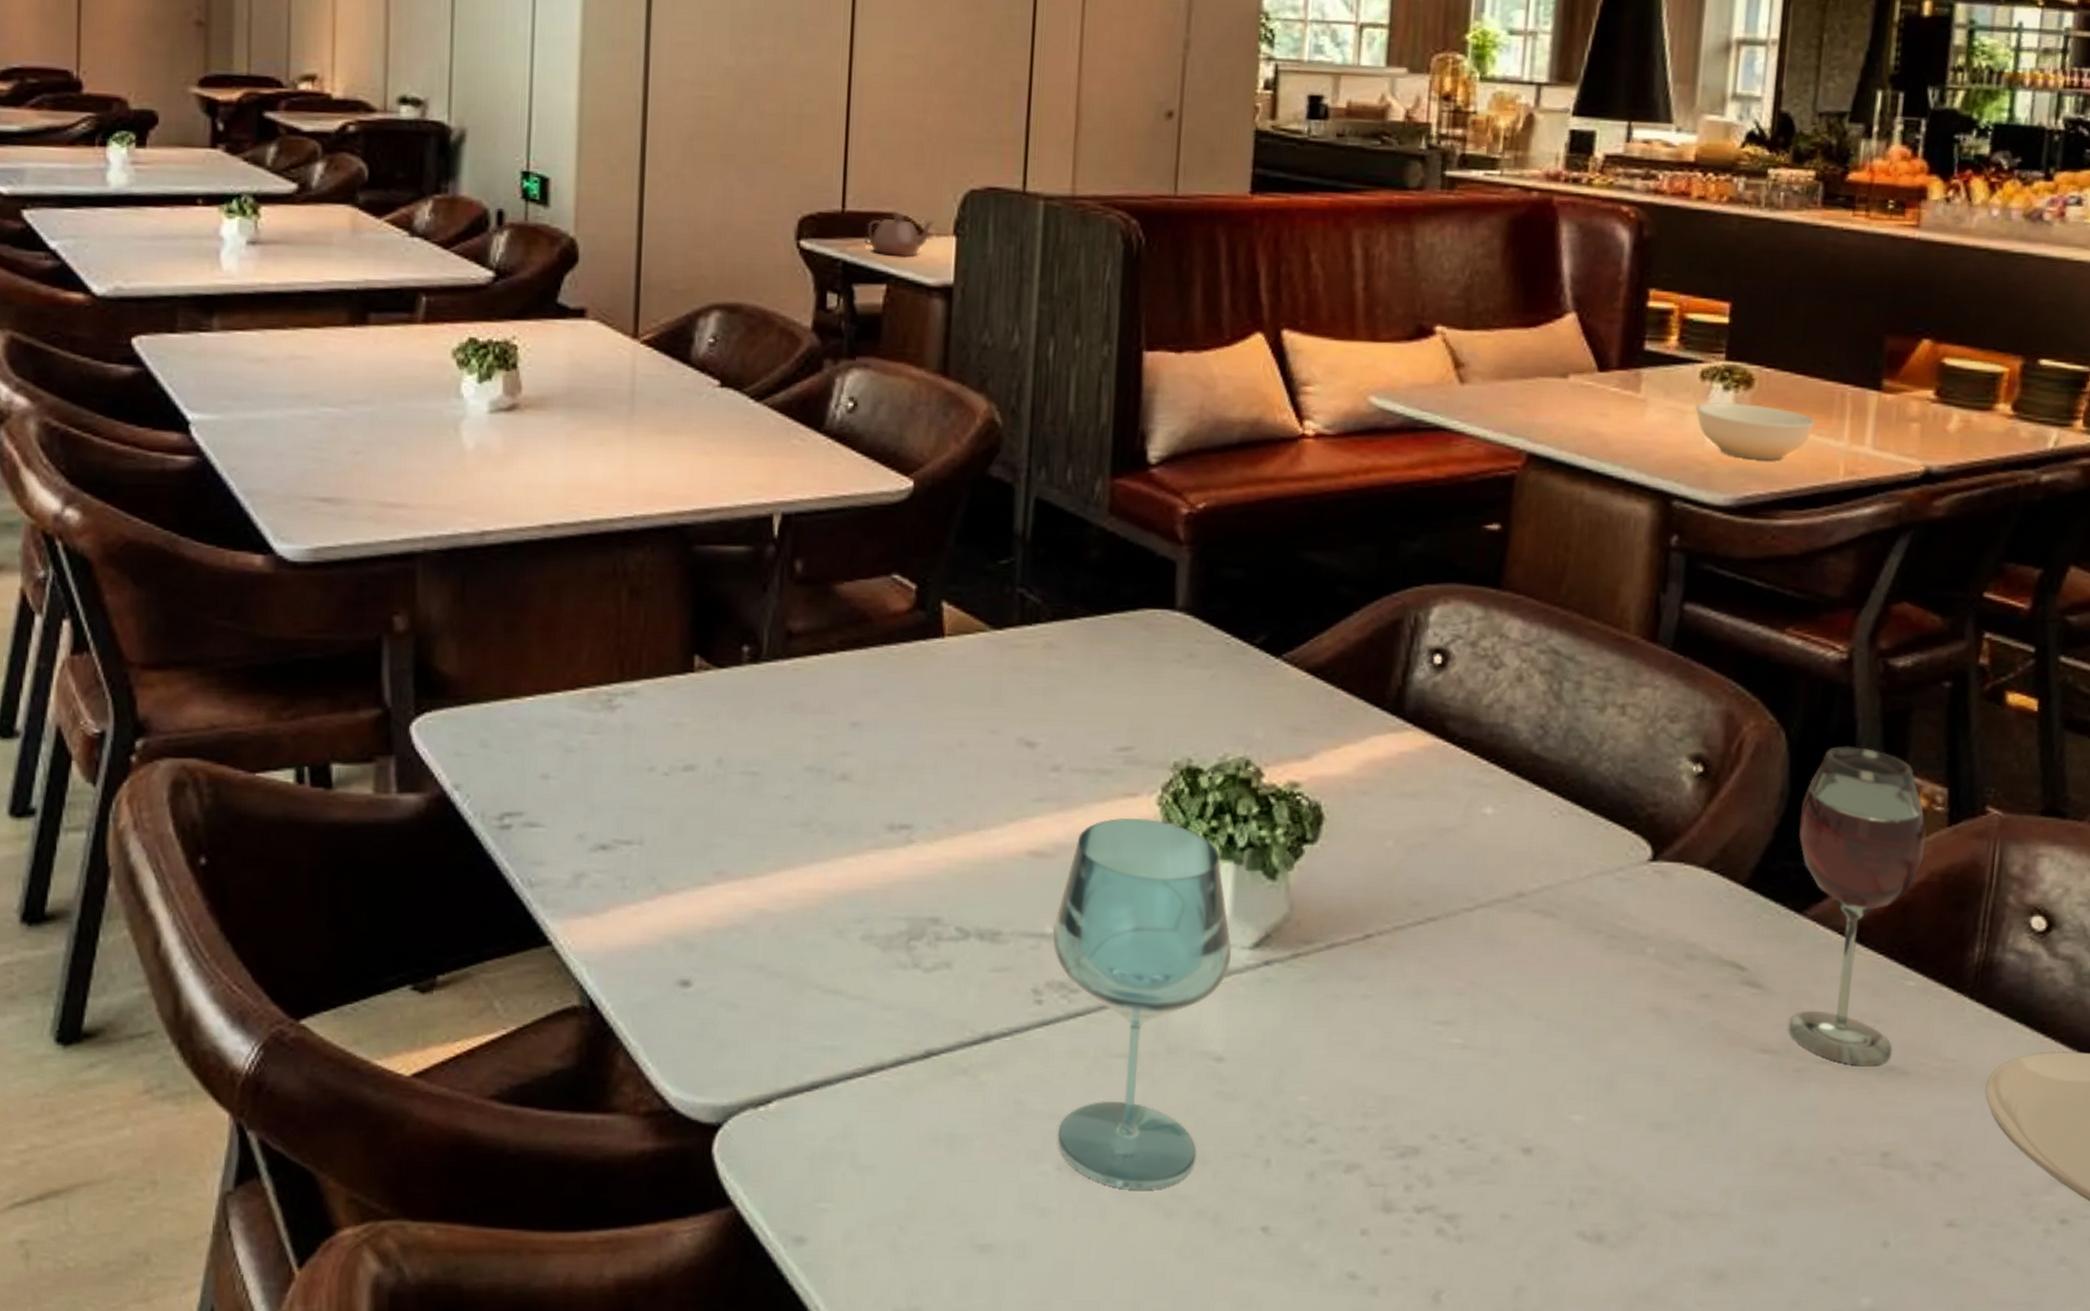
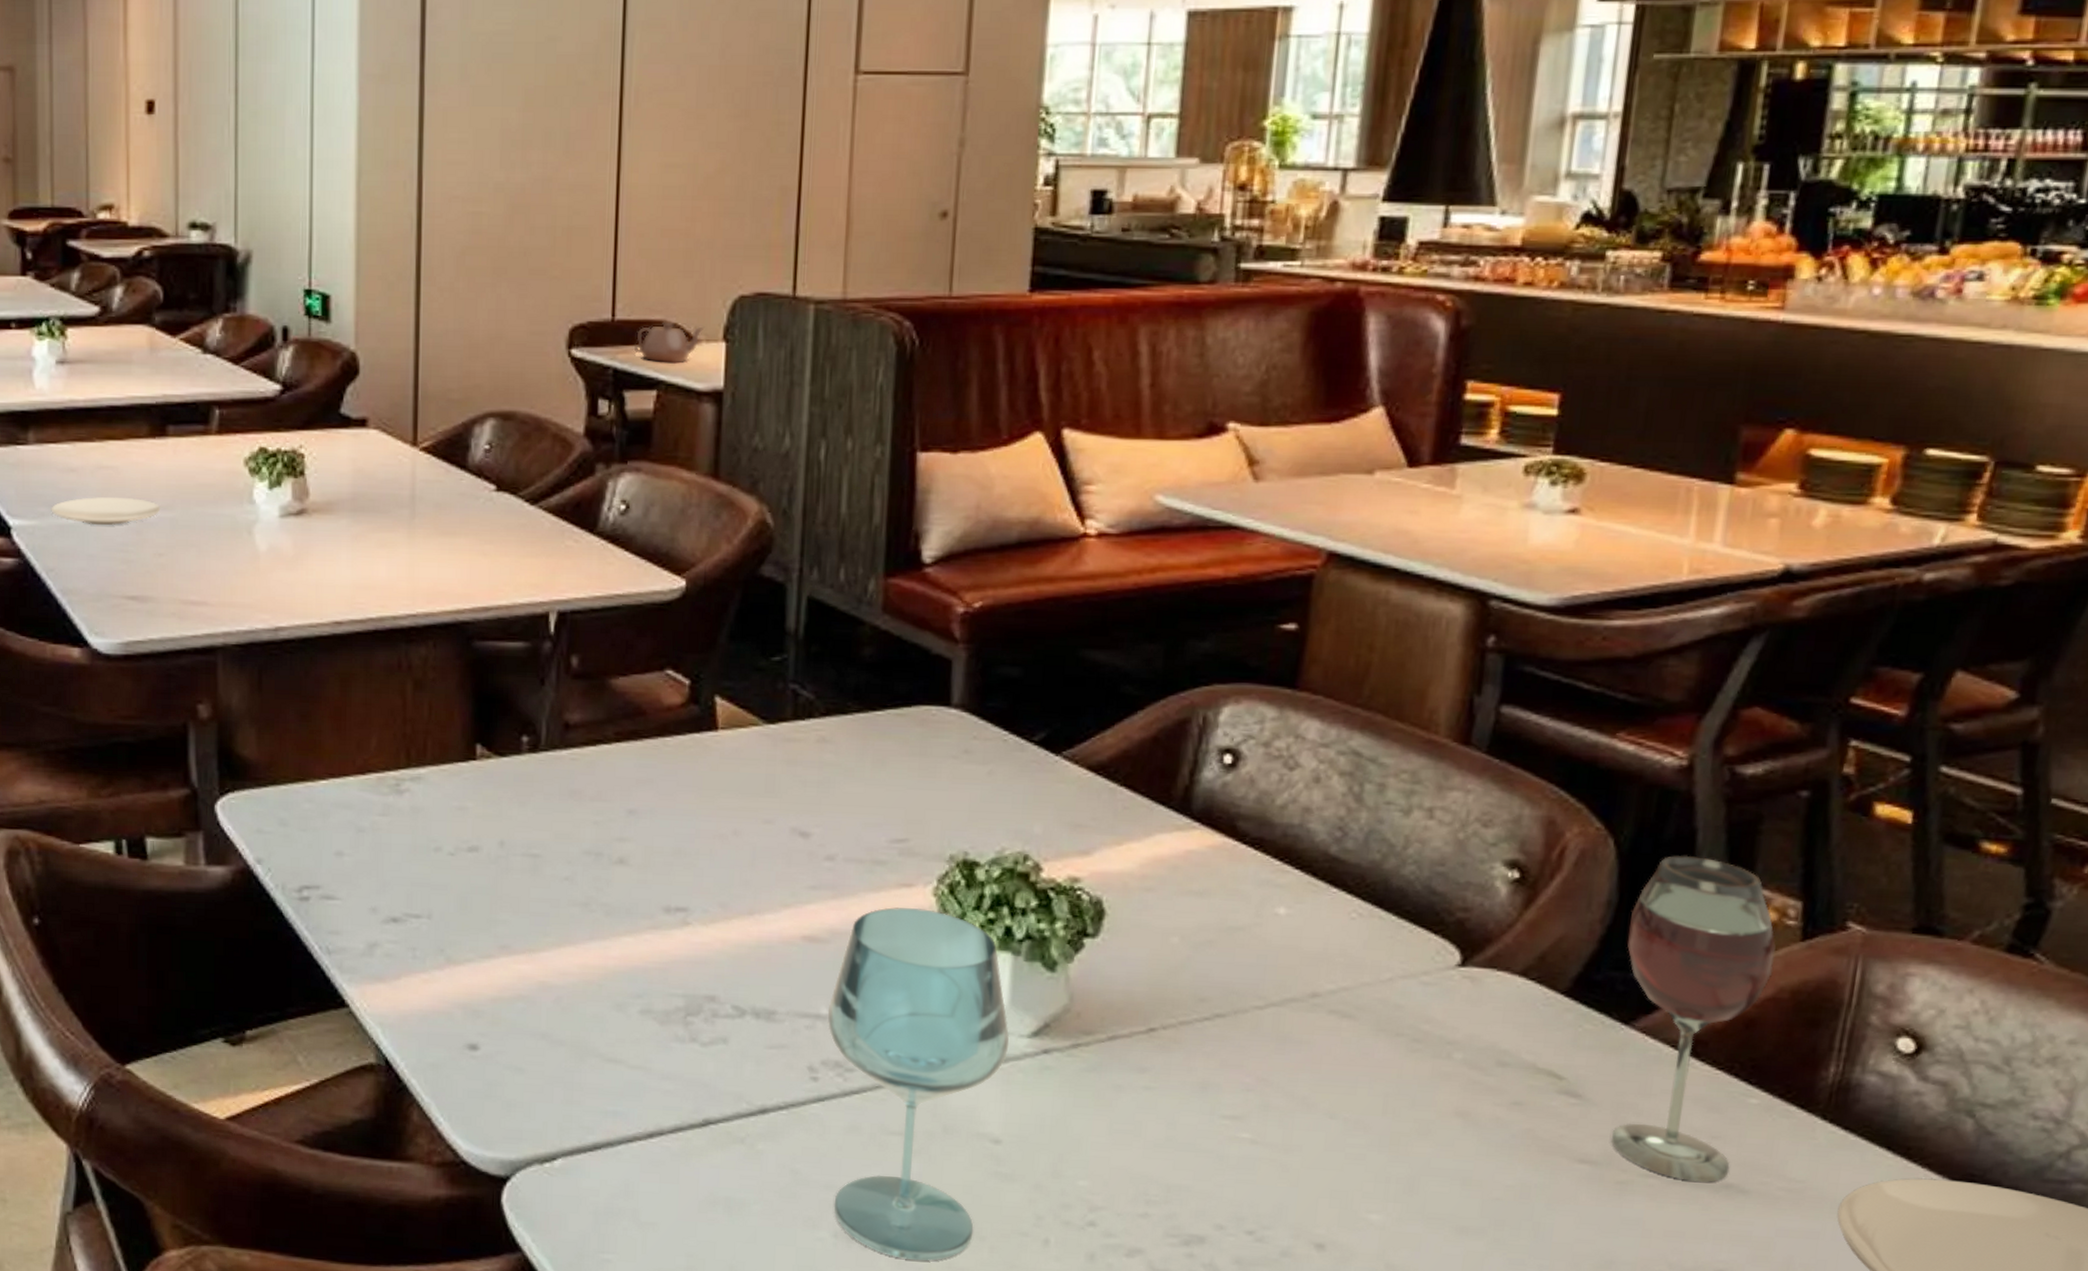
plate: none [235,389,359,421] -> present [51,496,161,526]
bowl: present [1695,401,1815,461] -> none [1517,497,1655,559]

